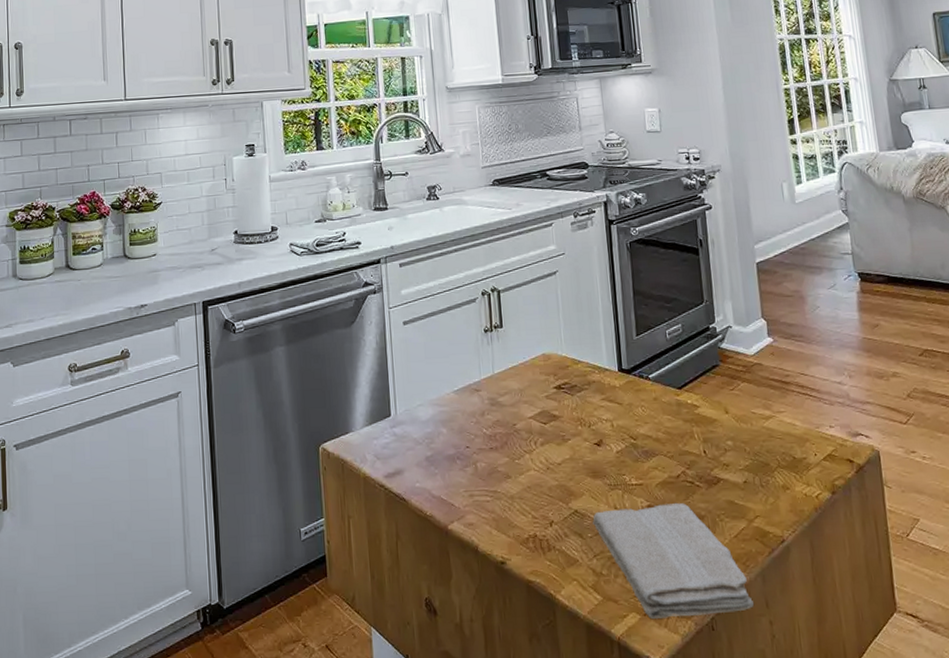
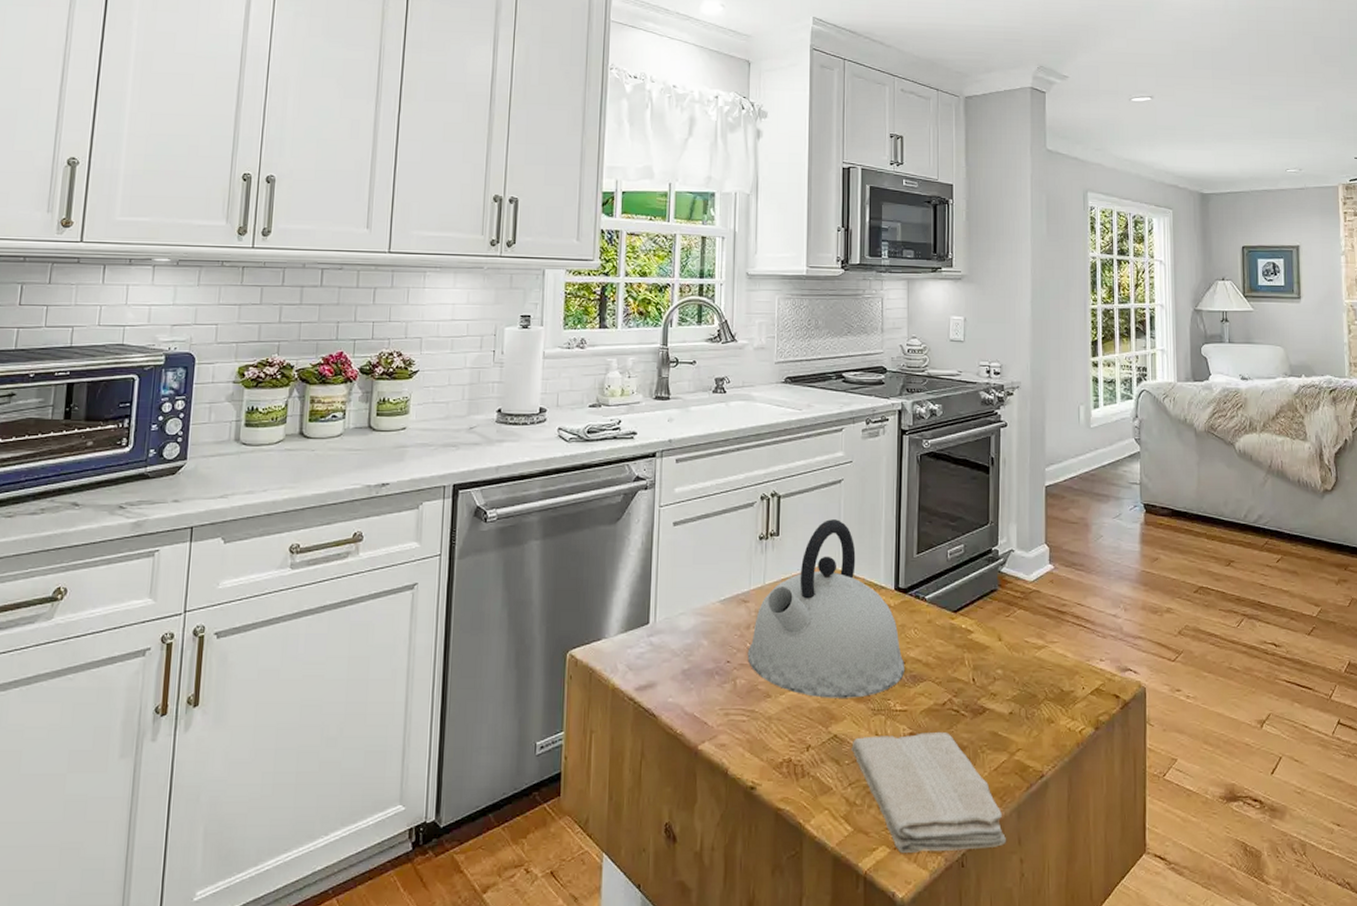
kettle: none [484,309,637,476] -> present [747,519,905,698]

